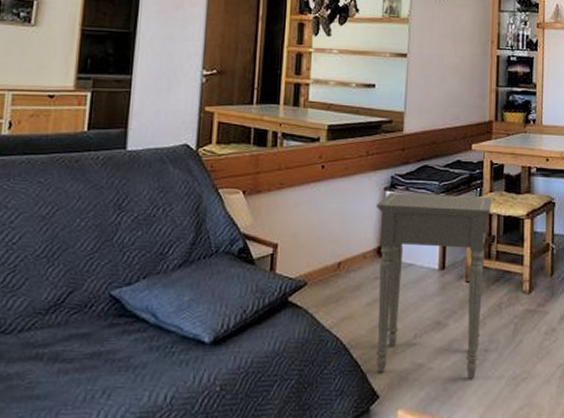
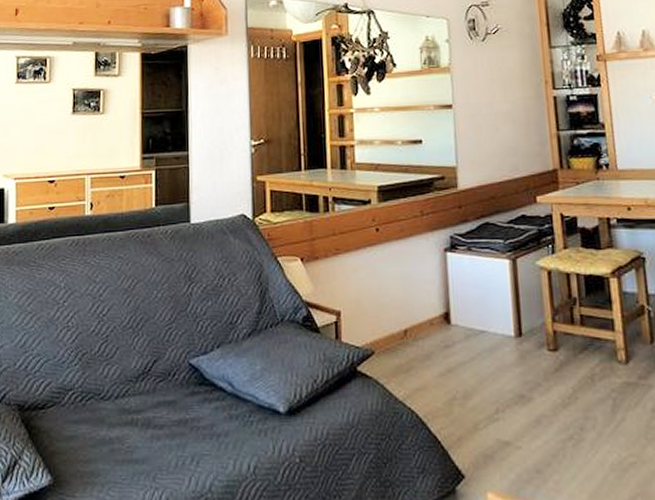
side table: present [376,192,493,379] -> none [438,252,574,461]

